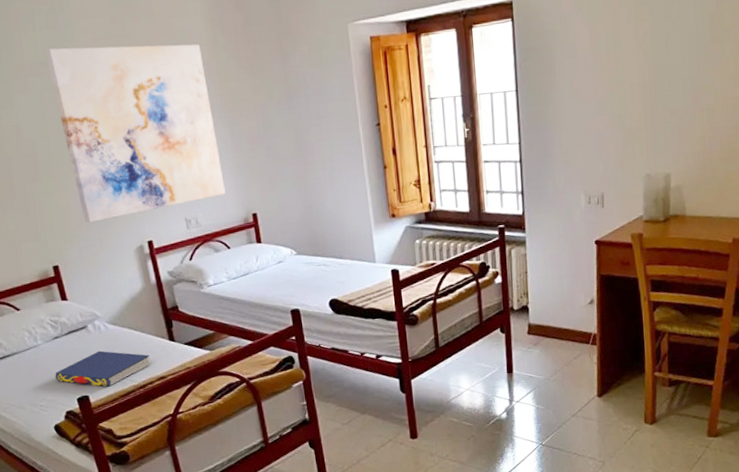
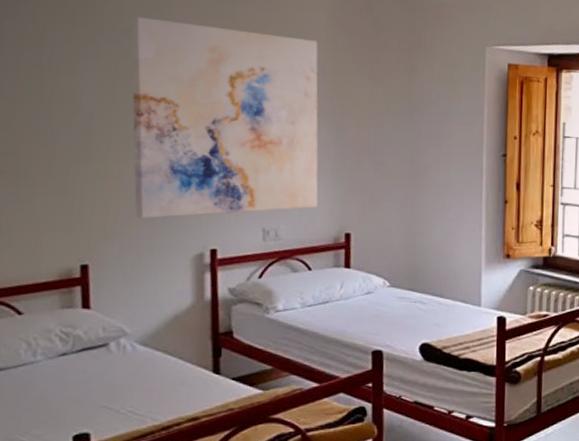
book: present [55,350,151,387] -> none [49,377,184,424]

